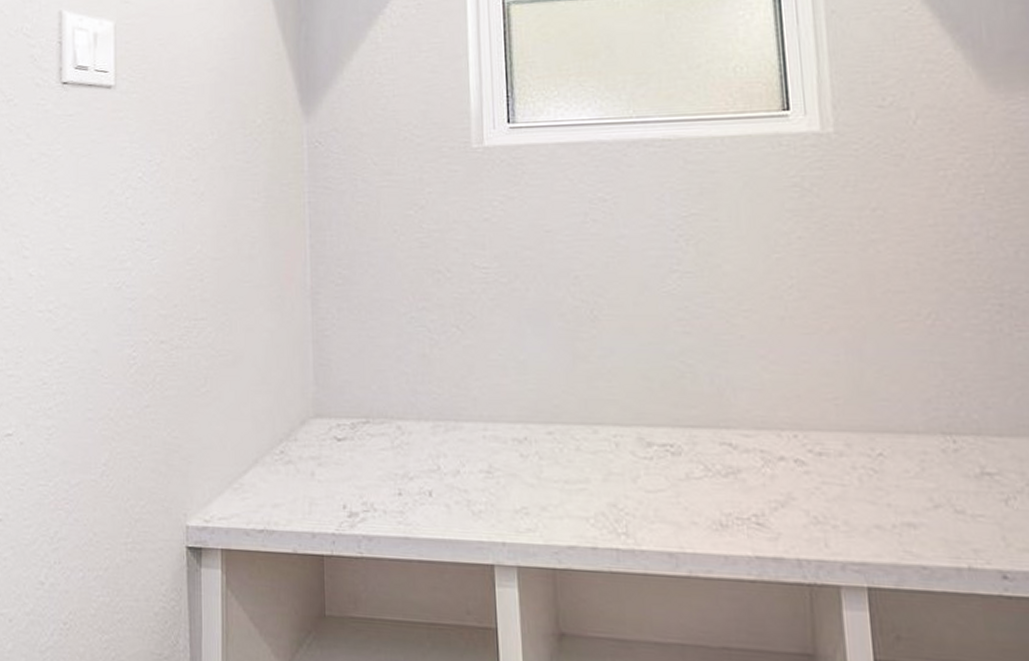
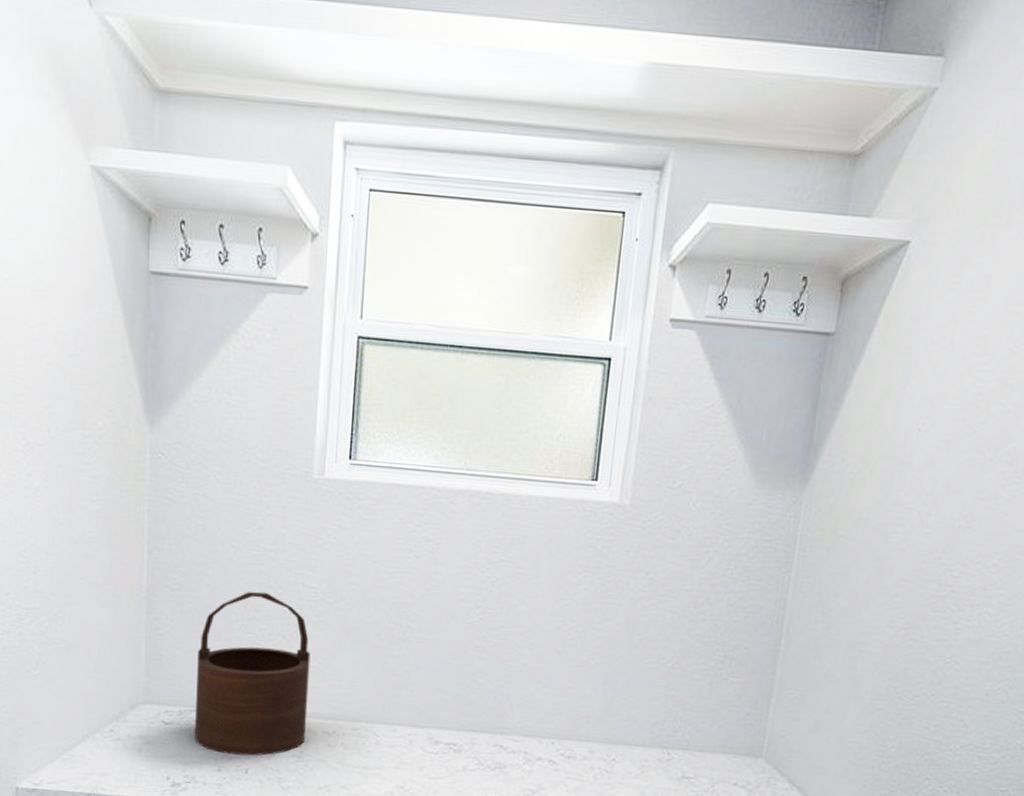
wooden bucket: none [367,278,494,474] -> present [195,591,311,756]

